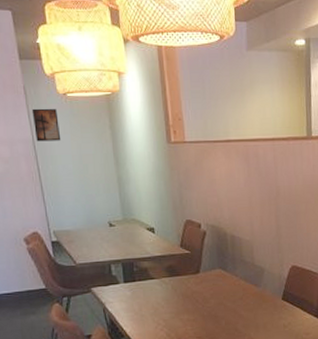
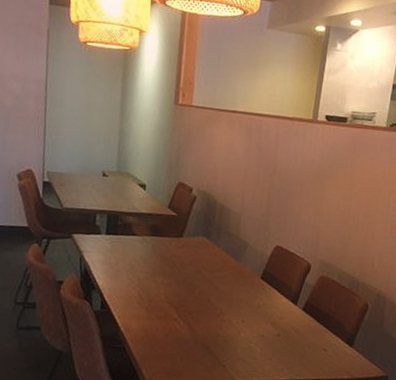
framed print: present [31,108,61,142] -> none [49,51,75,86]

